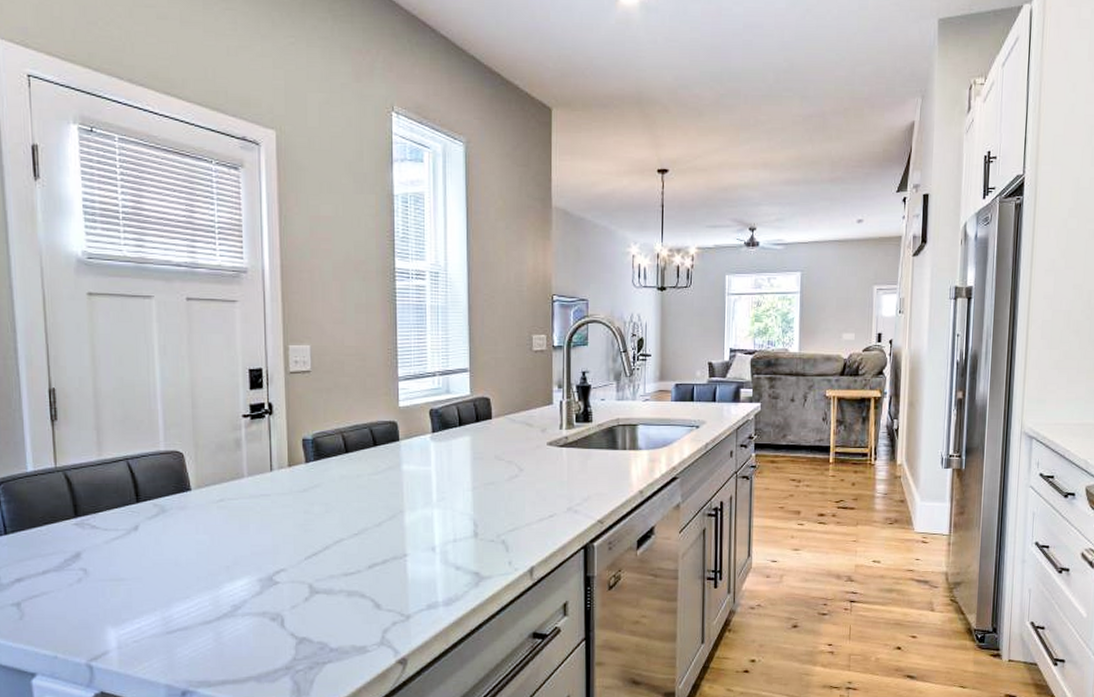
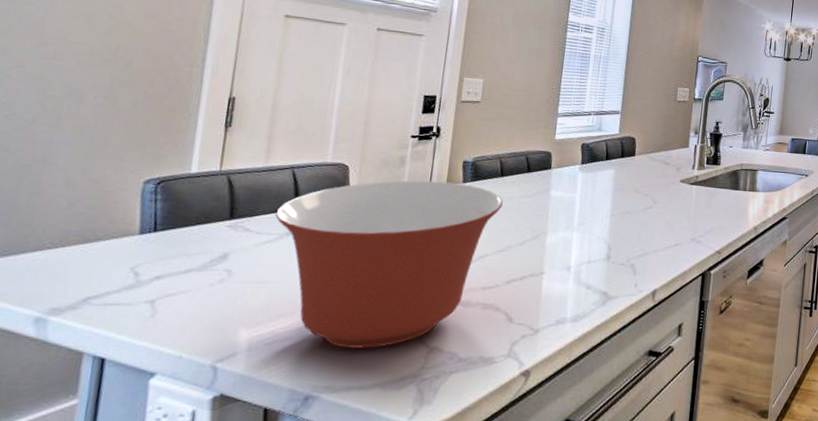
mixing bowl: none [119,463,352,642] -> present [275,180,503,348]

